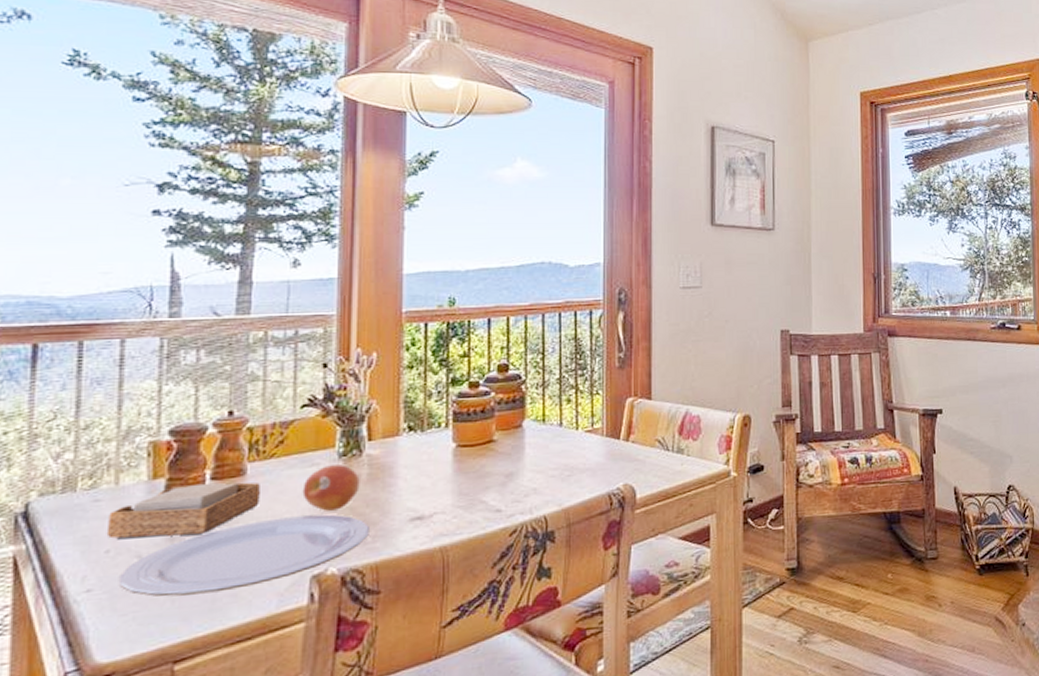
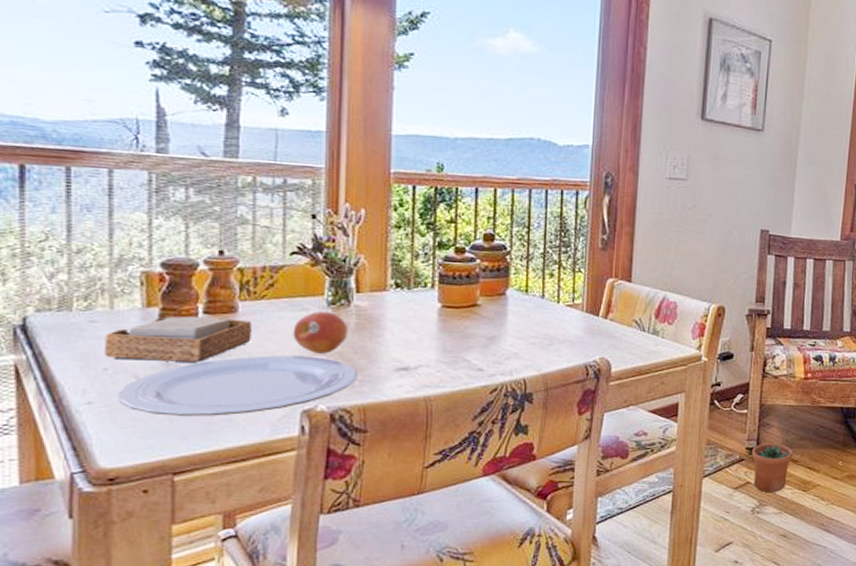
planter: none [793,560,837,619] -> present [752,443,793,493]

